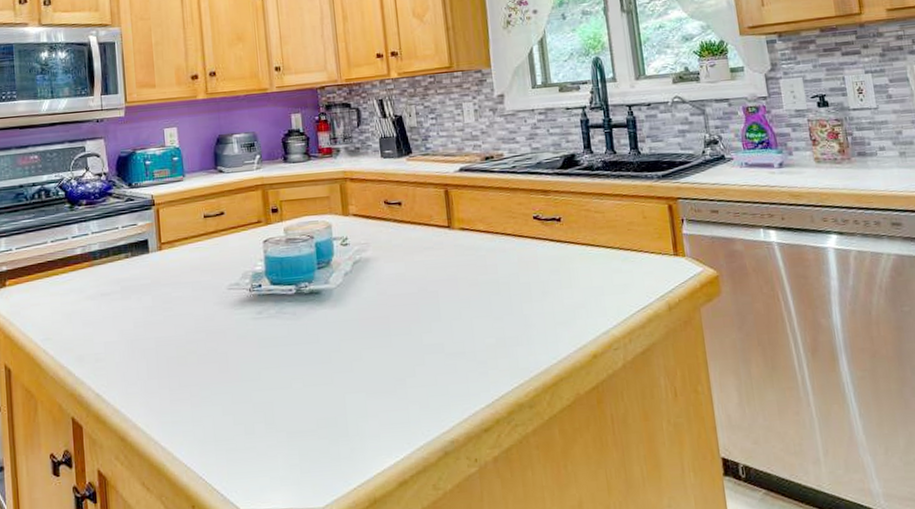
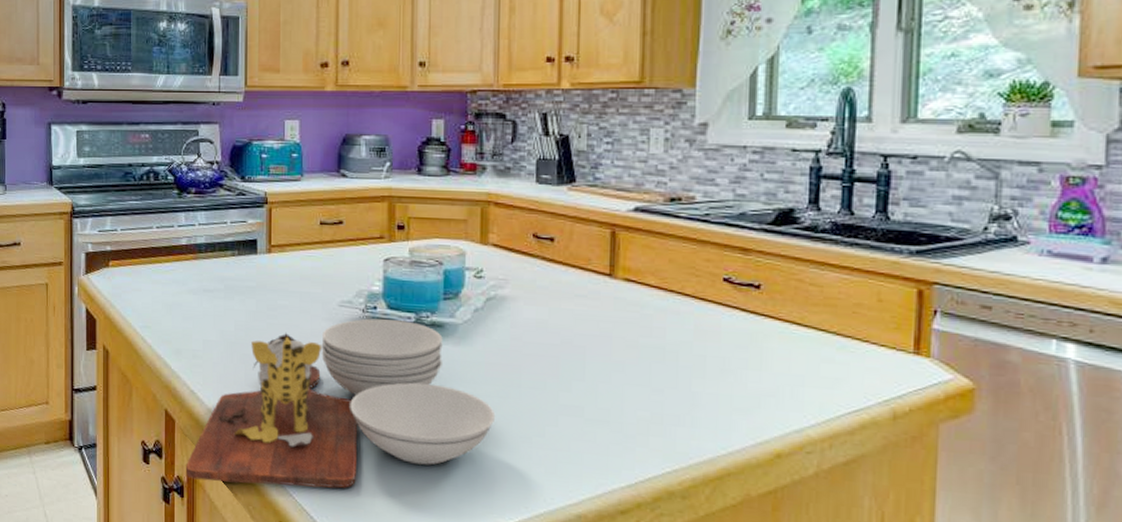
cutting board: none [97,293,374,482] -> present [186,318,496,489]

